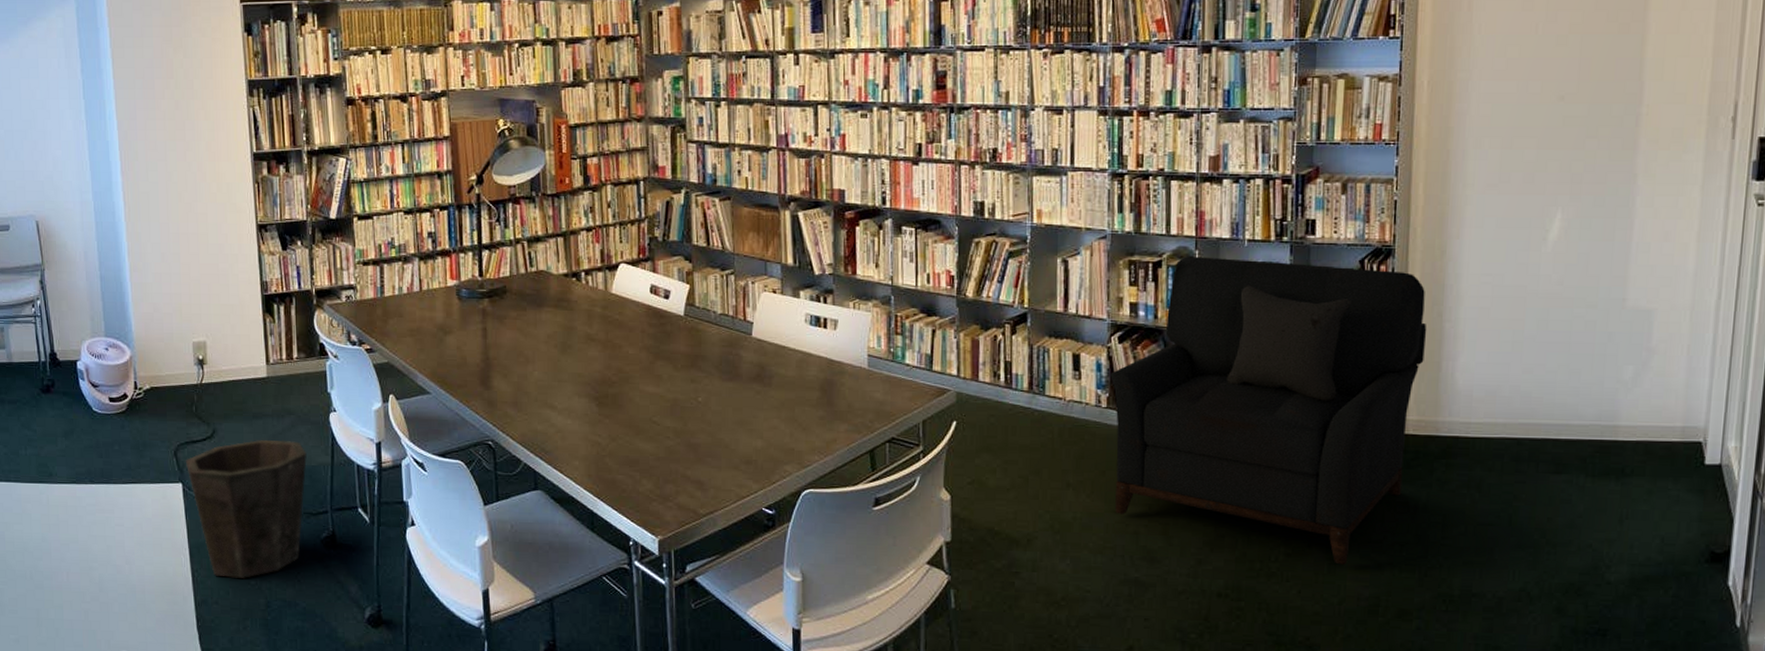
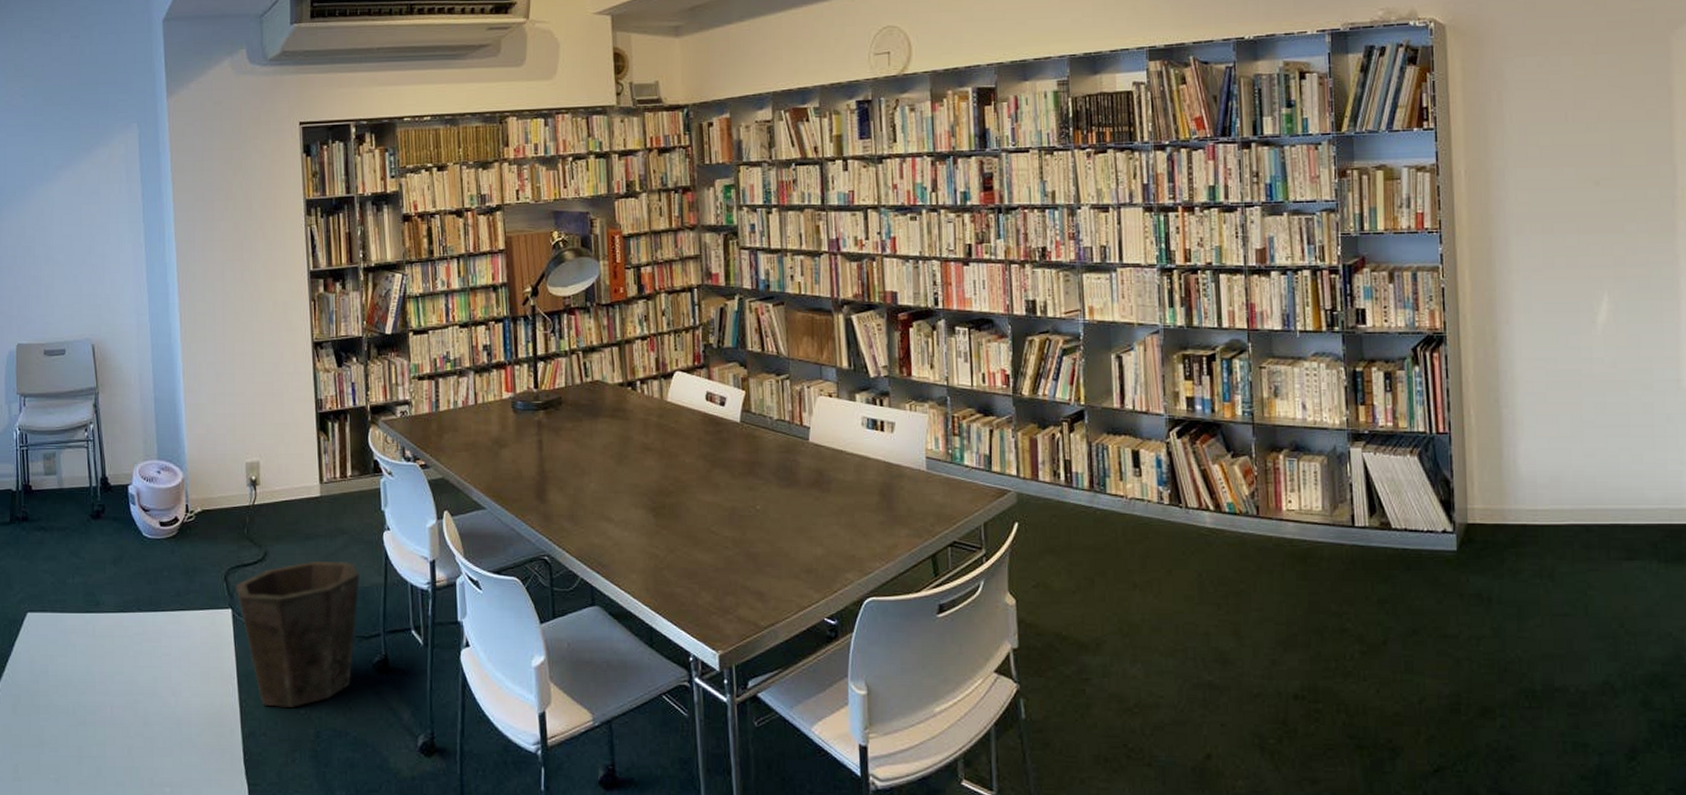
armchair: present [1110,256,1427,565] -> none [1171,349,1485,661]

